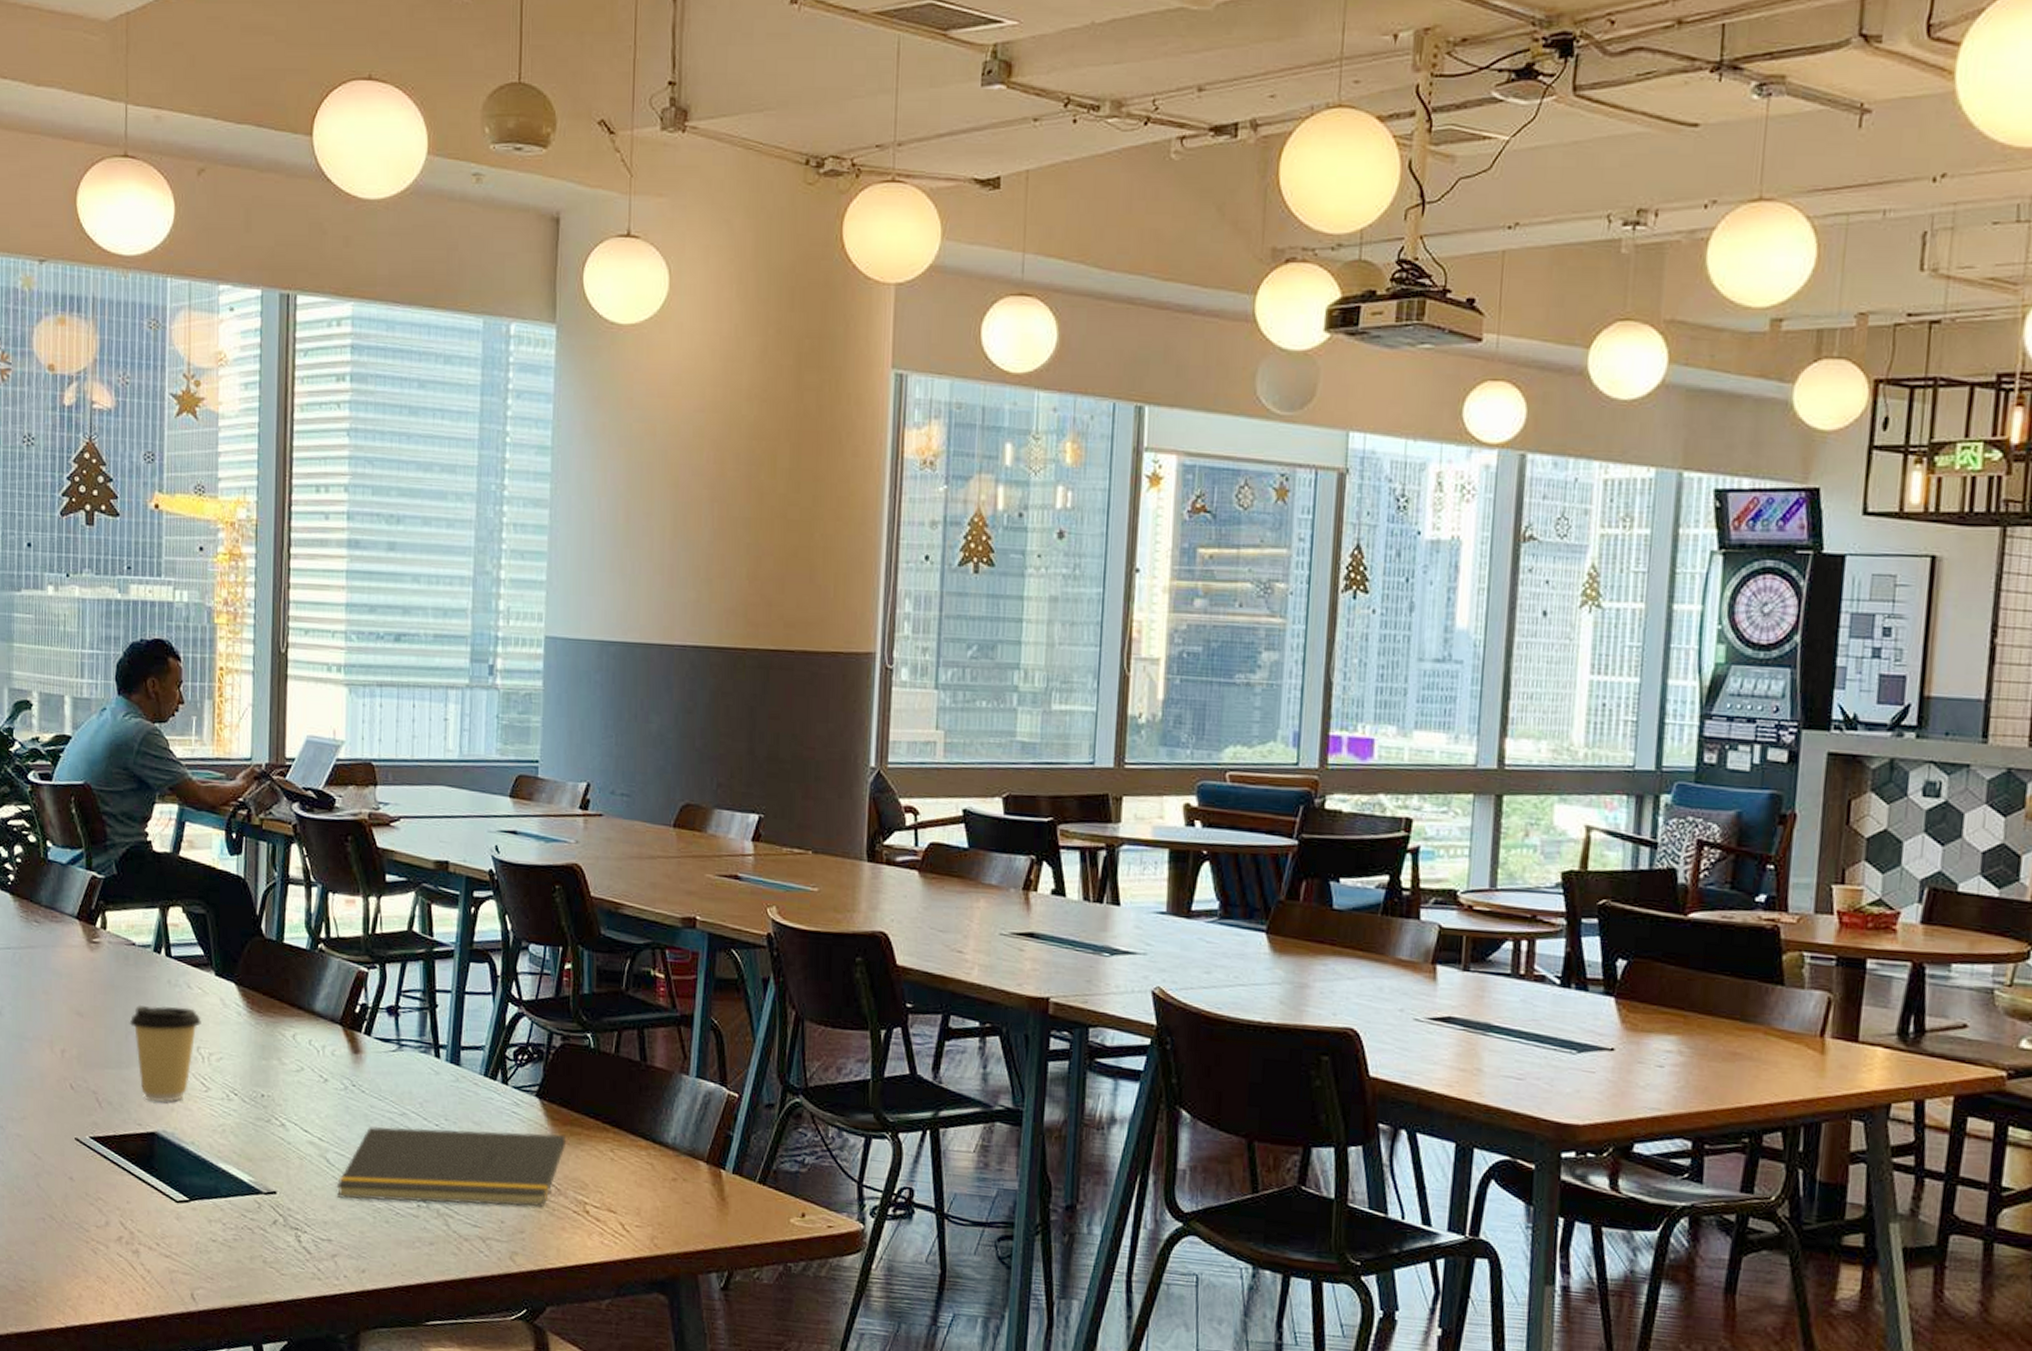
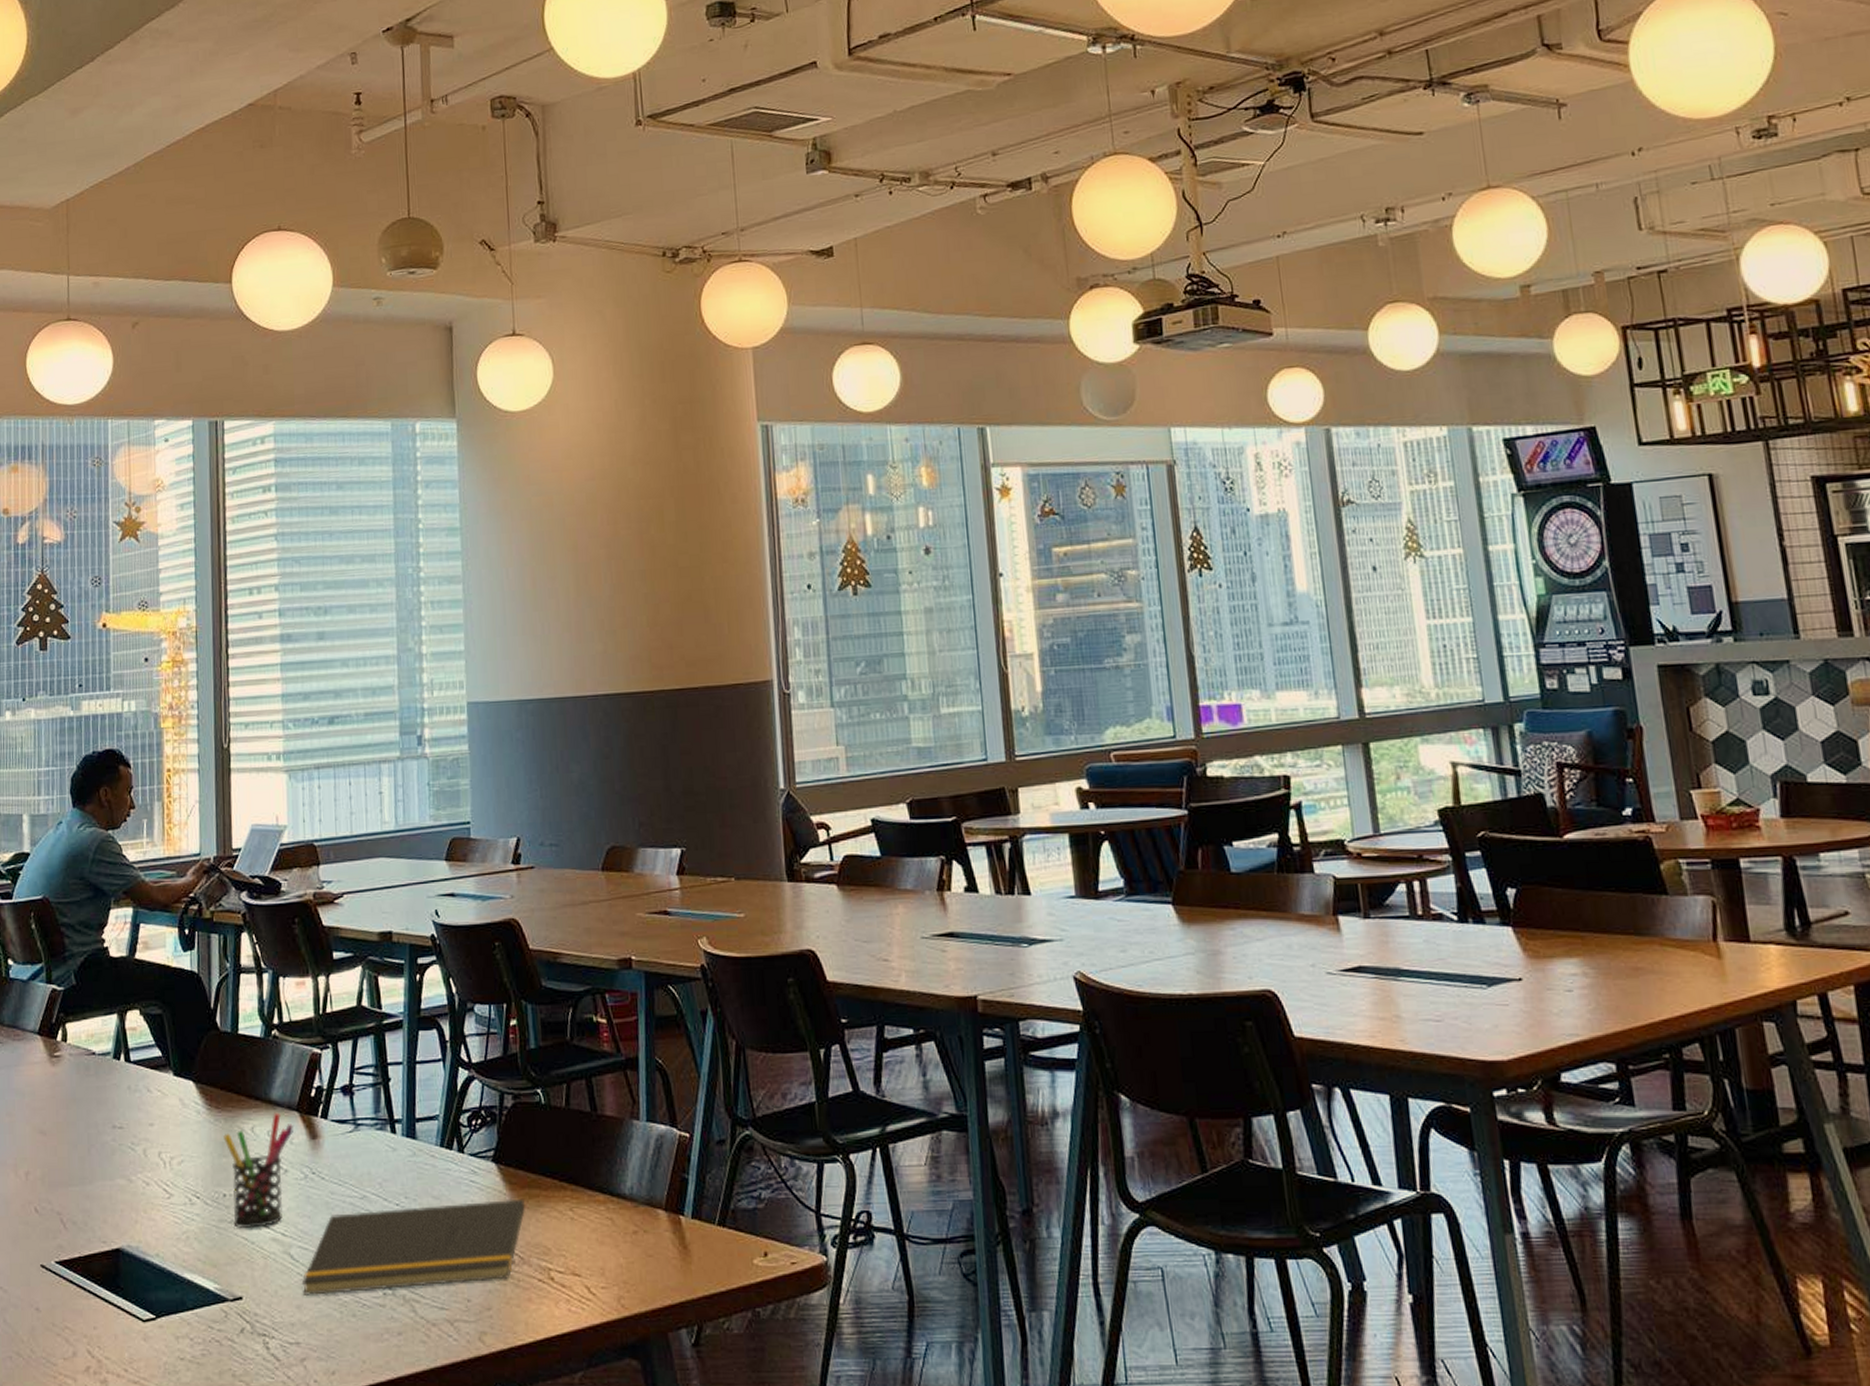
coffee cup: present [129,1004,201,1103] -> none [91,1112,162,1216]
pen holder: none [264,1023,337,1131] -> present [223,1112,294,1229]

